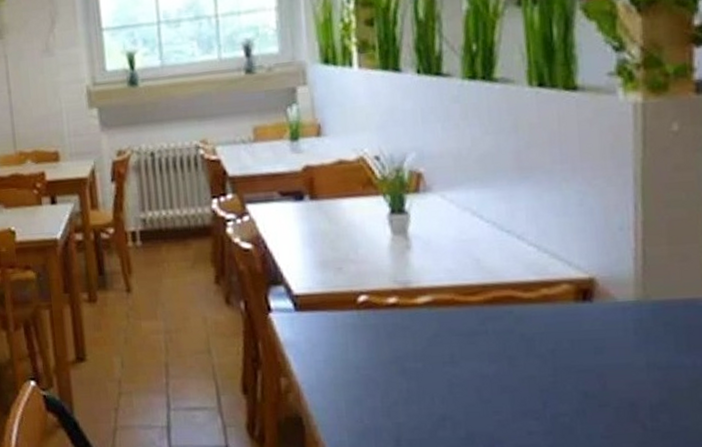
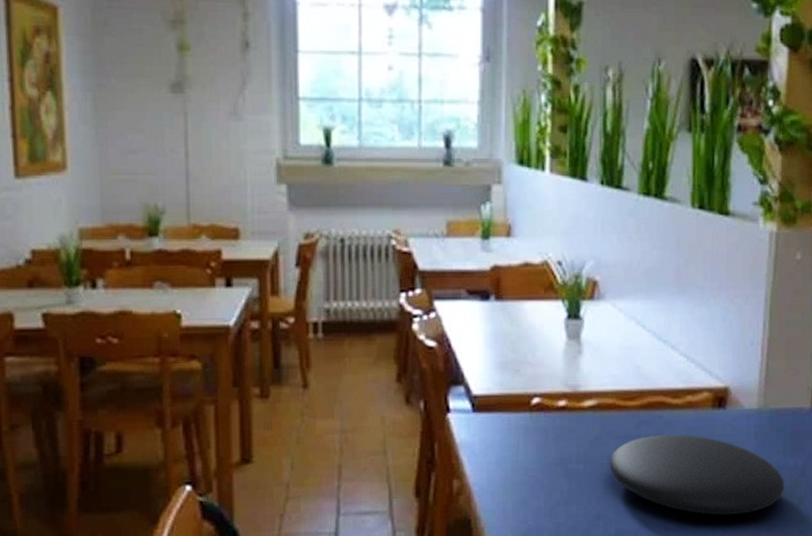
plate: none [452,330,682,419] -> present [609,434,785,515]

